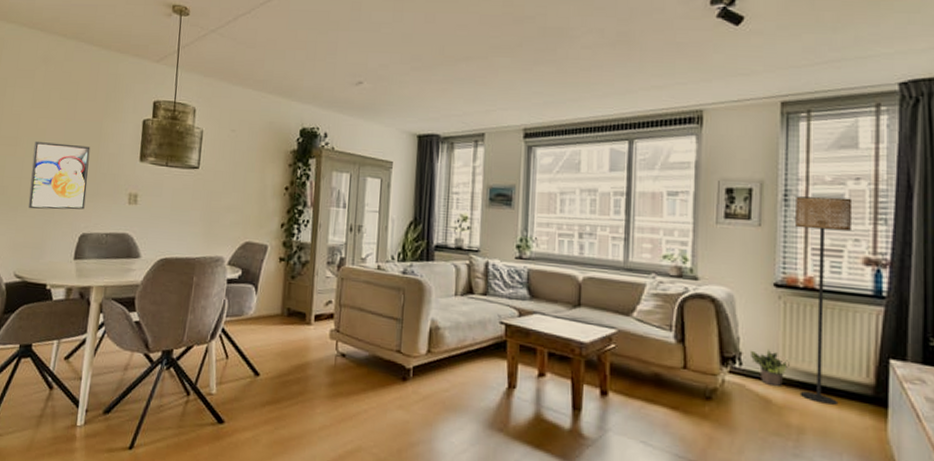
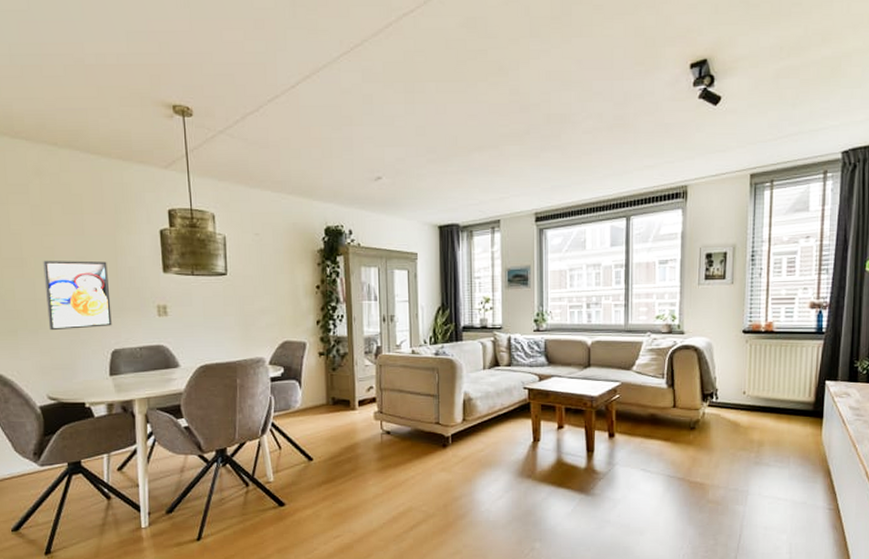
potted plant: present [749,350,790,387] -> none [724,385,753,413]
floor lamp: present [796,196,853,405] -> none [760,254,803,421]

